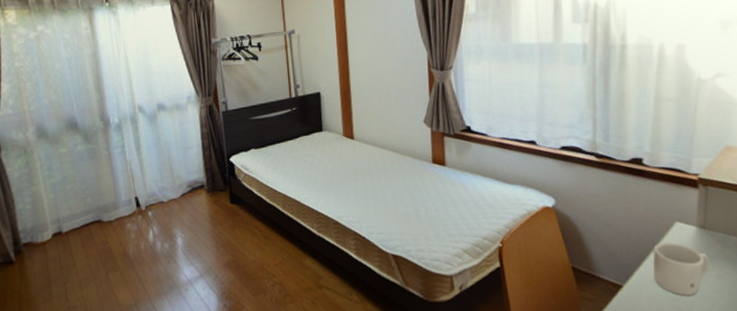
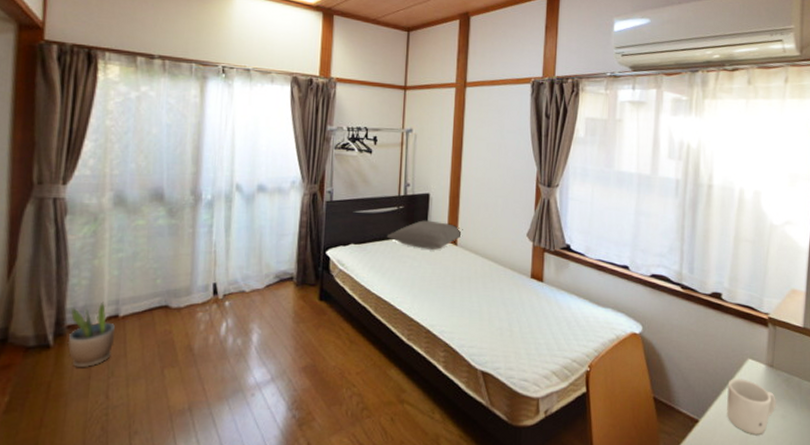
potted plant: none [22,221,64,278] -> present [67,302,116,368]
pillow: none [284,118,359,147] -> present [386,220,463,250]

